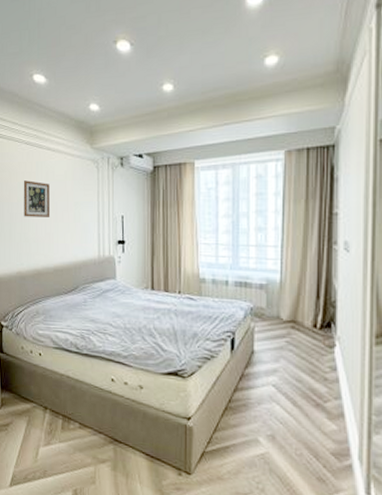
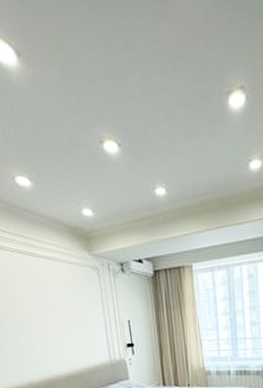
picture frame: present [23,180,51,217] -> none [21,291,56,329]

